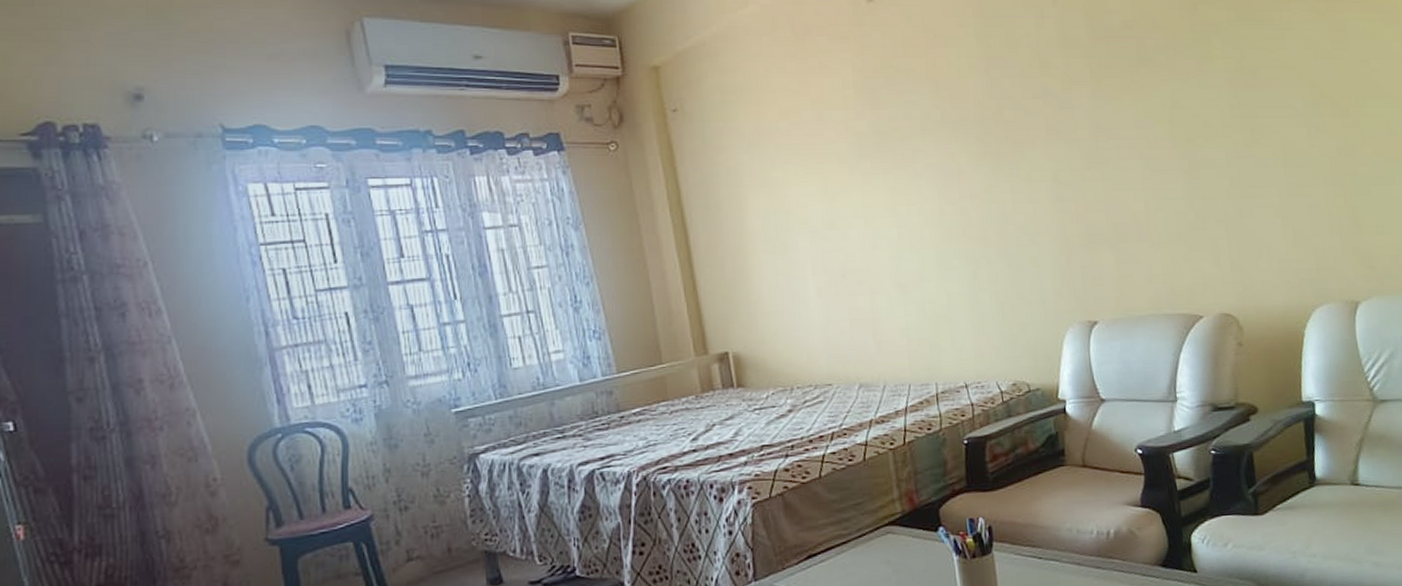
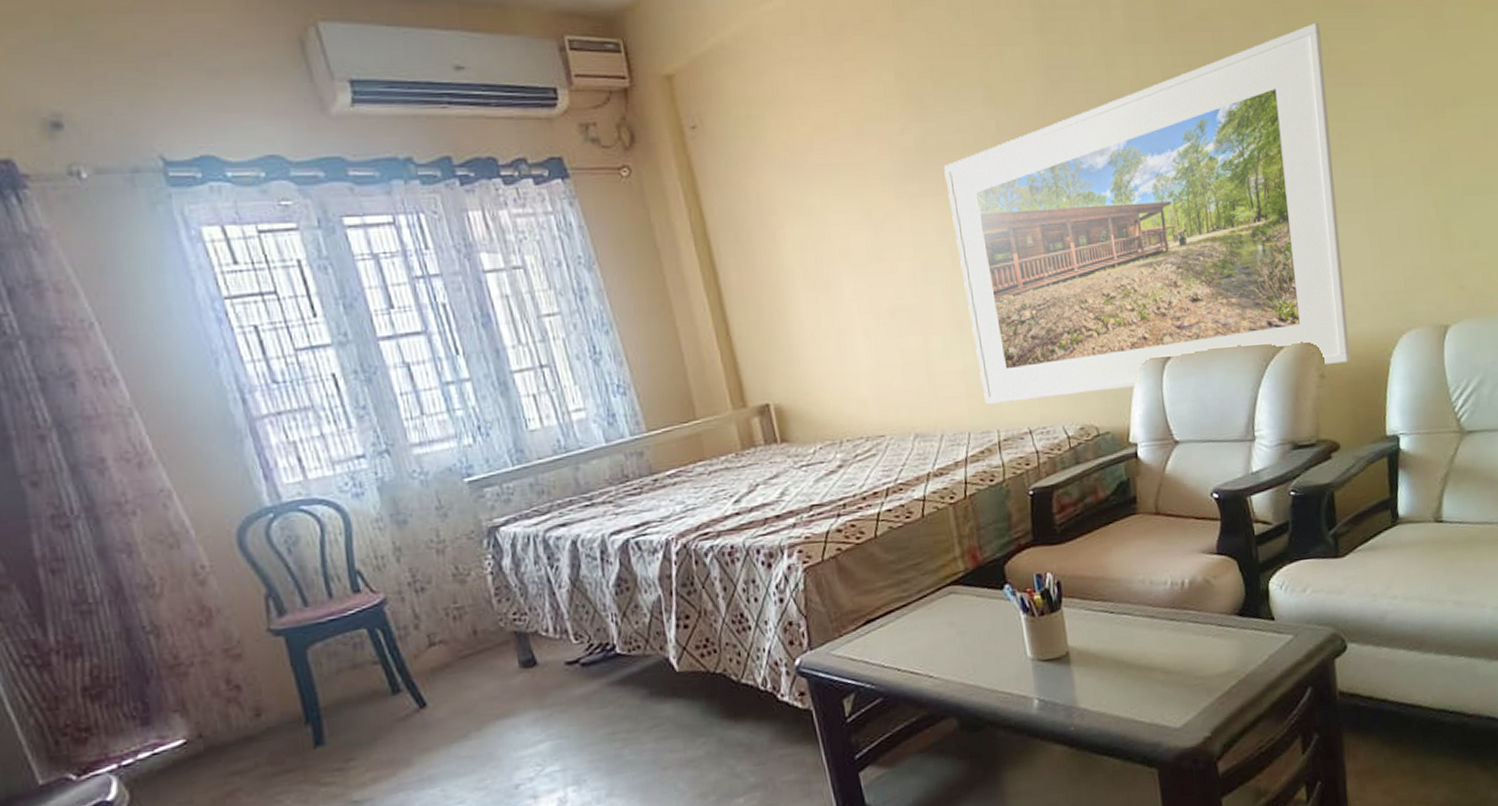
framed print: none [893,33,1266,359] -> present [944,22,1350,404]

